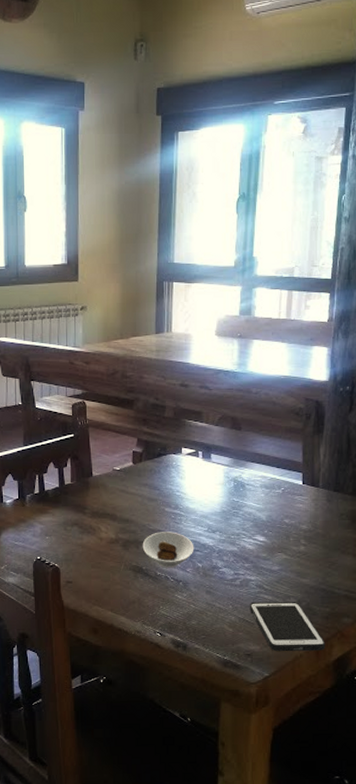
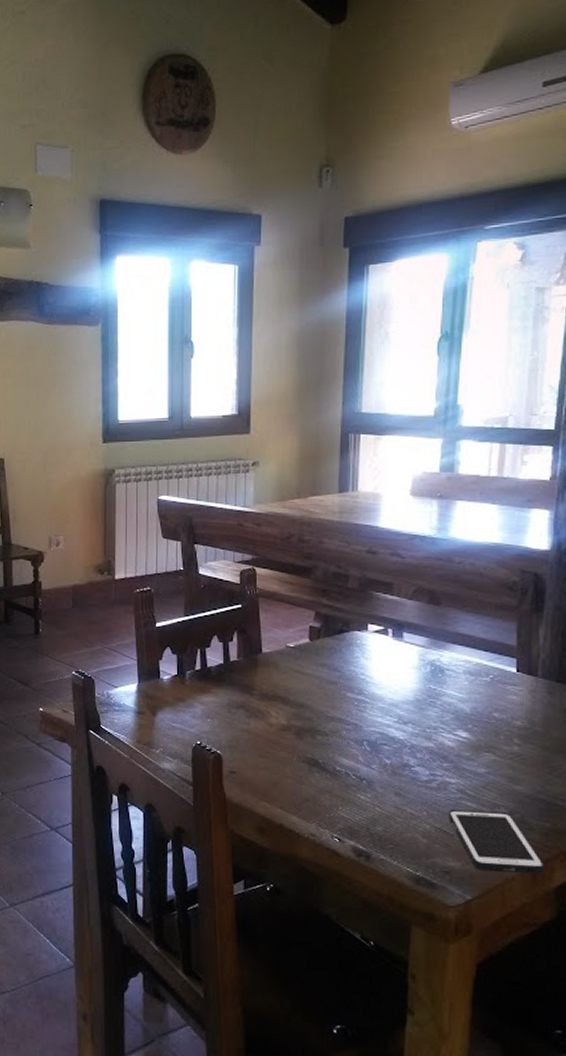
saucer: present [142,531,194,568] -> none [319,720,381,763]

